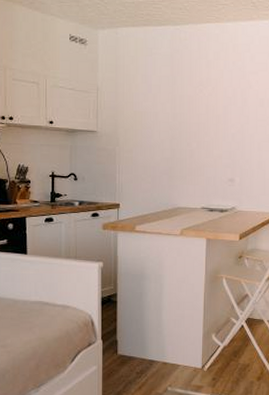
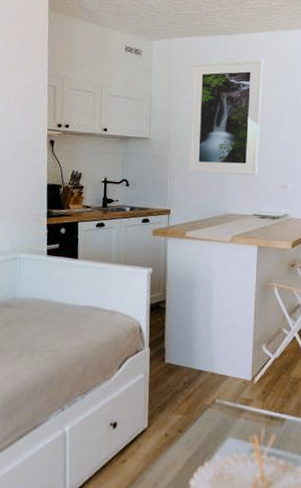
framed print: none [136,51,211,169] -> present [188,59,264,175]

